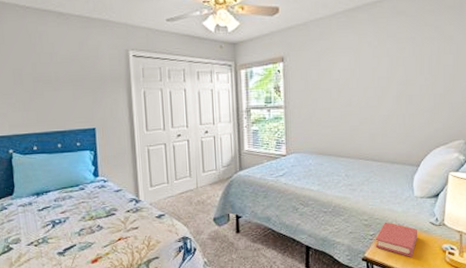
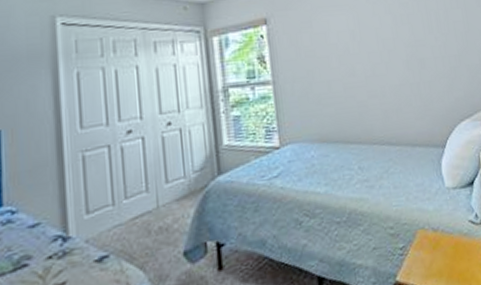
book: present [375,222,418,257] -> none [406,227,459,274]

